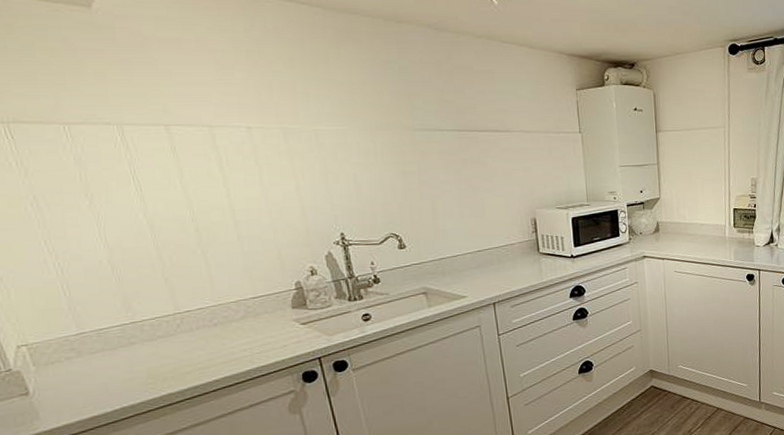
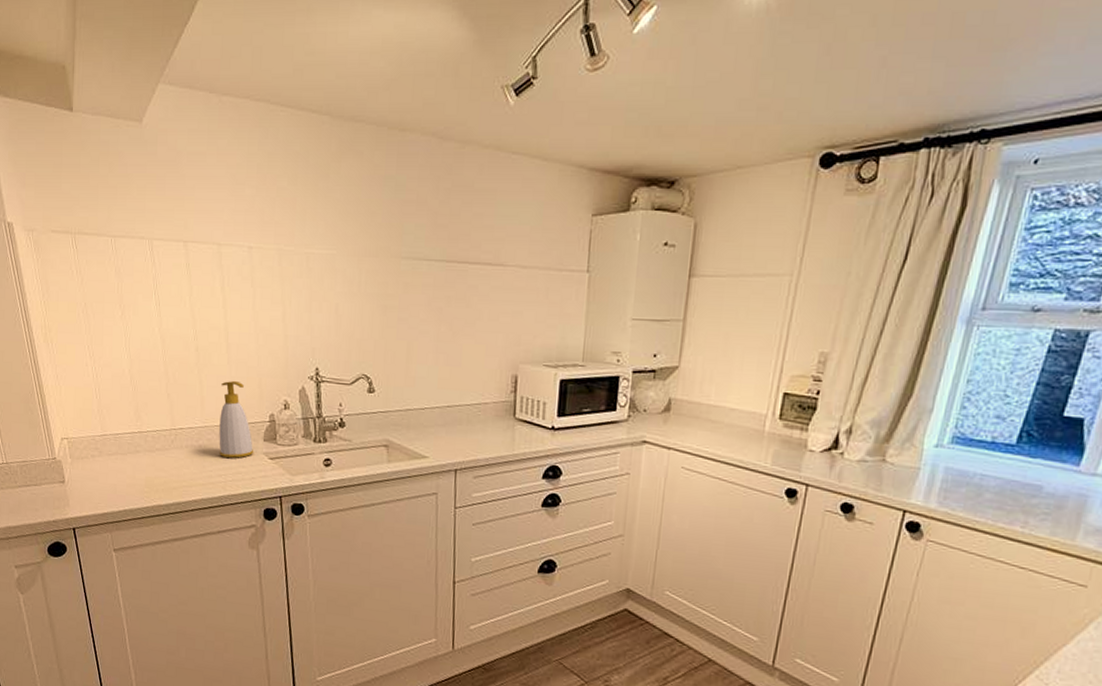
soap bottle: none [233,255,283,331] -> present [219,380,254,458]

